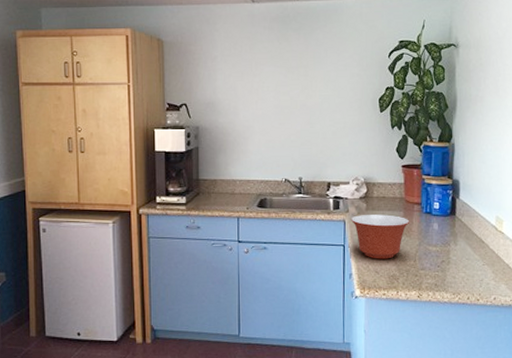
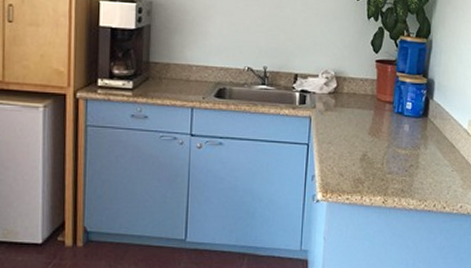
mixing bowl: present [350,214,409,259] -> none [317,112,379,161]

